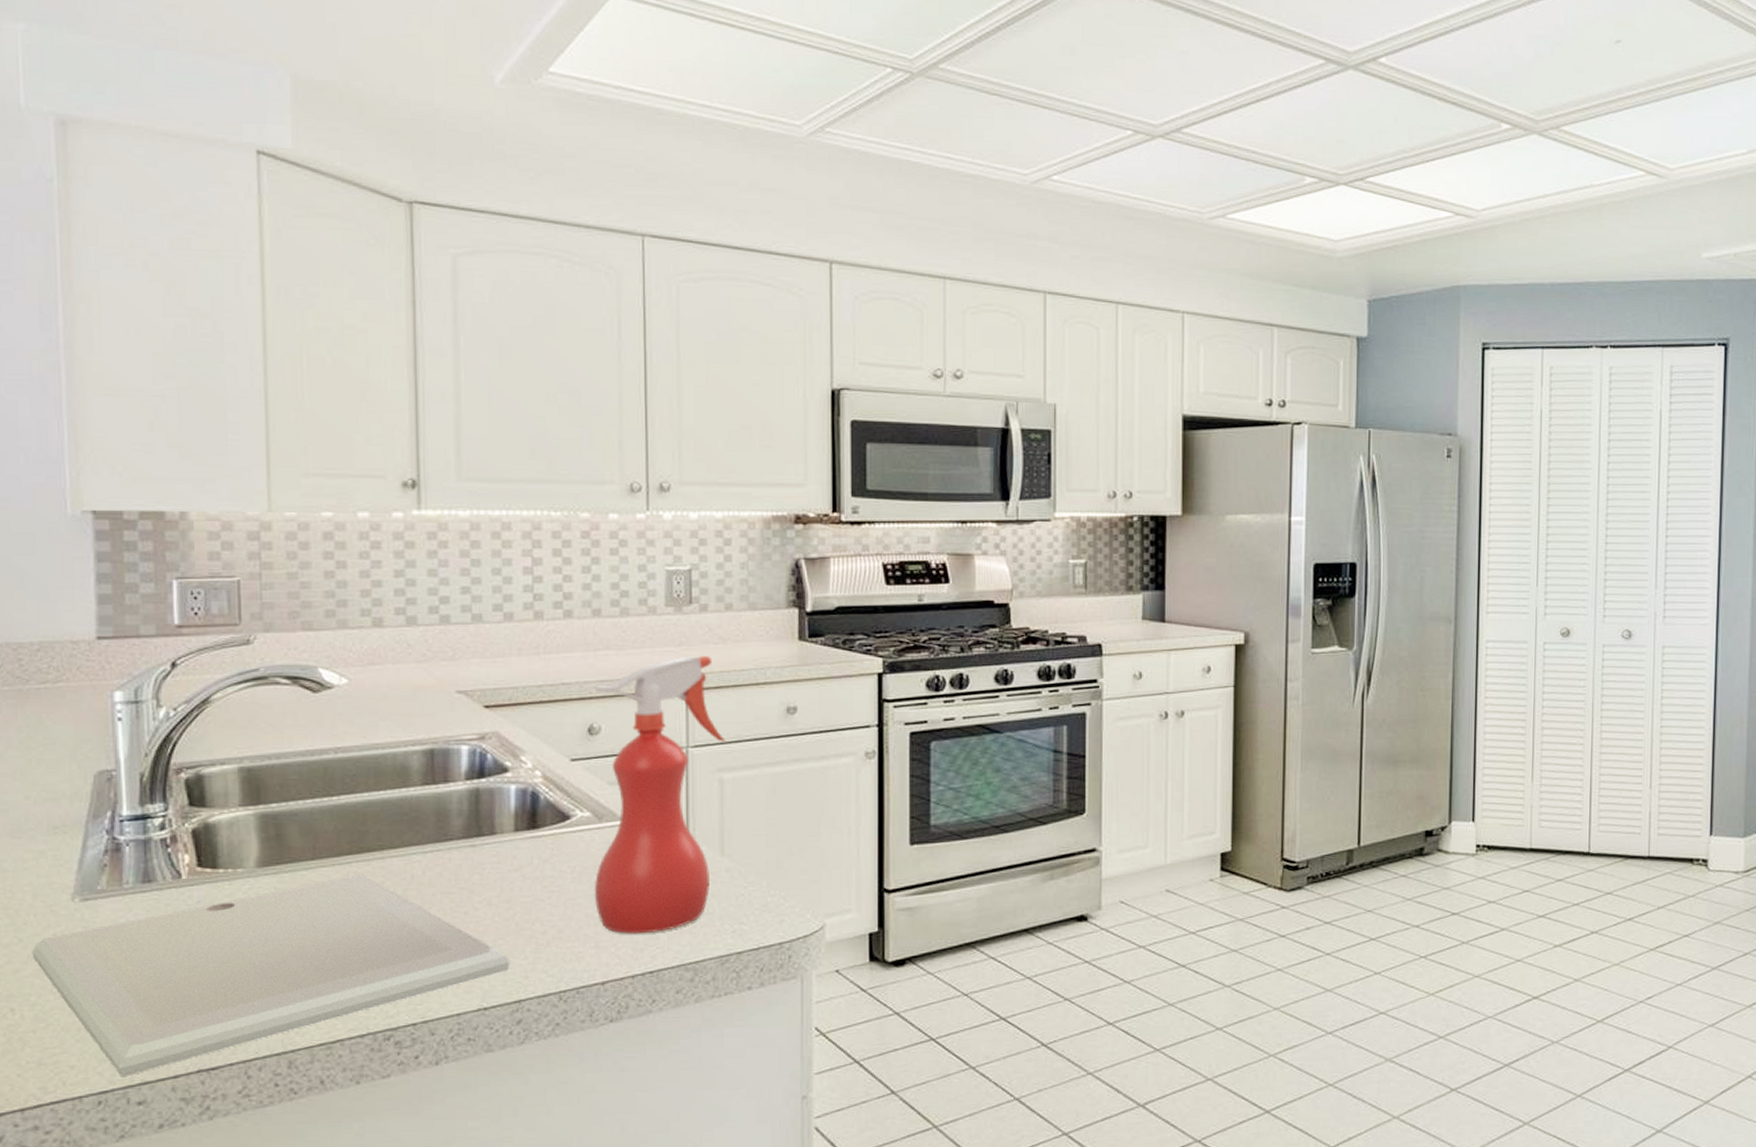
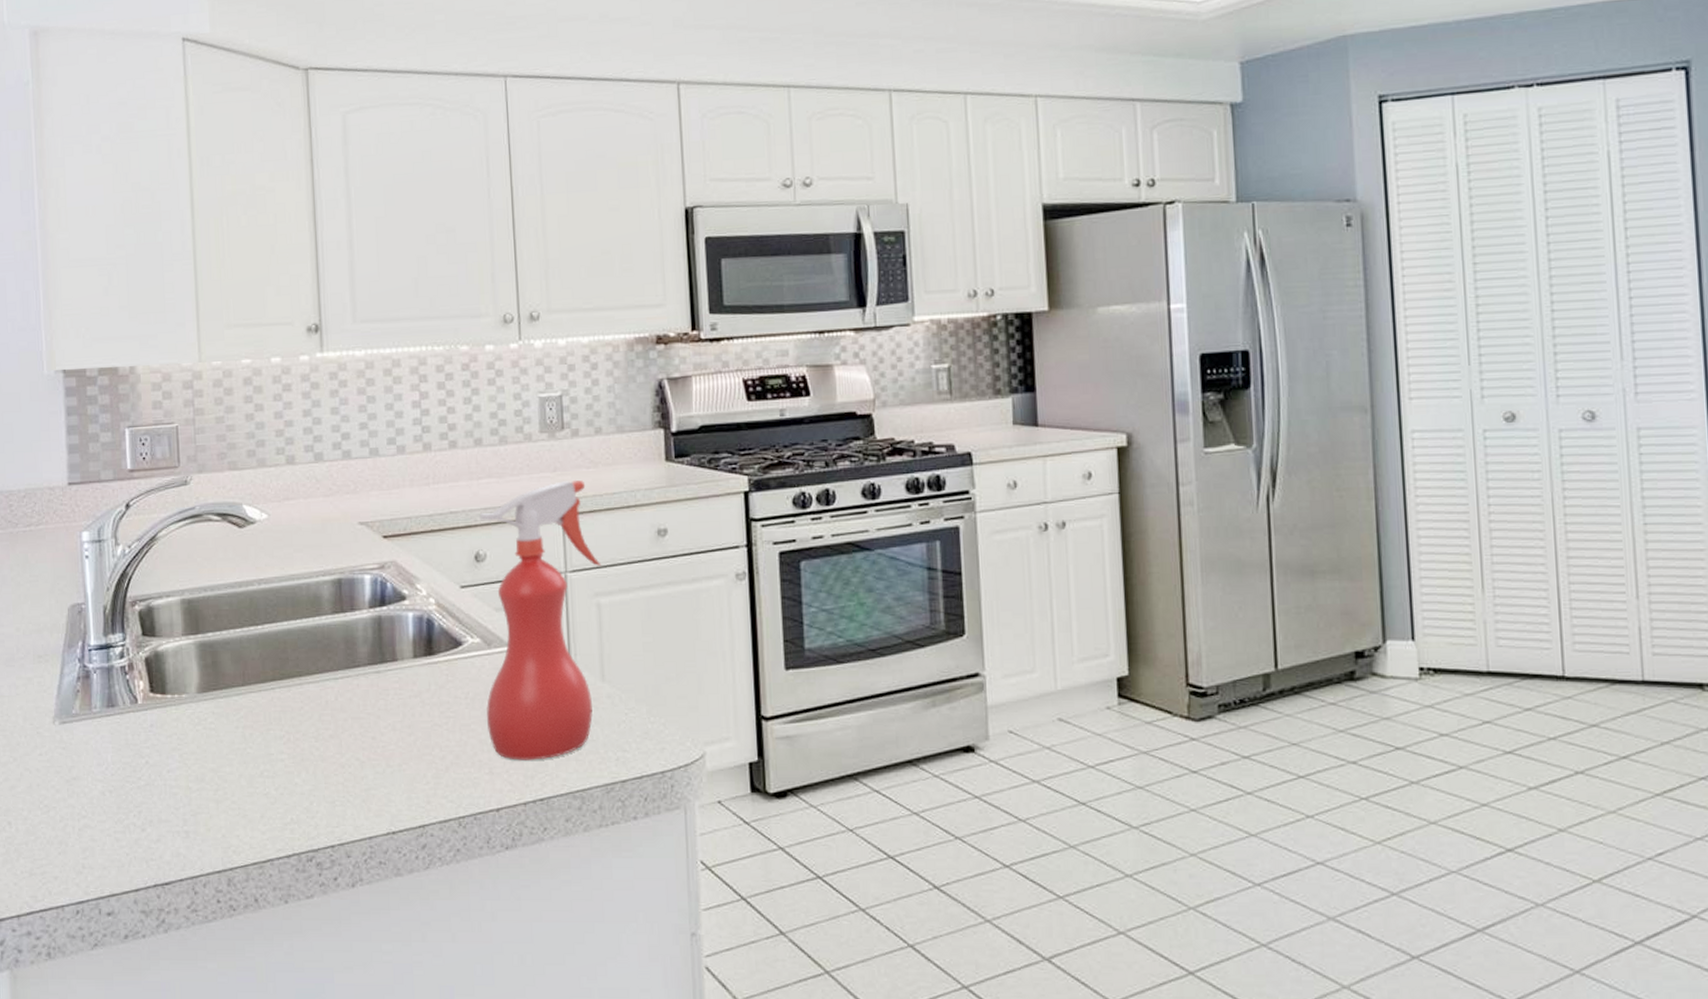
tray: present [32,874,510,1078] -> none [23,700,414,889]

